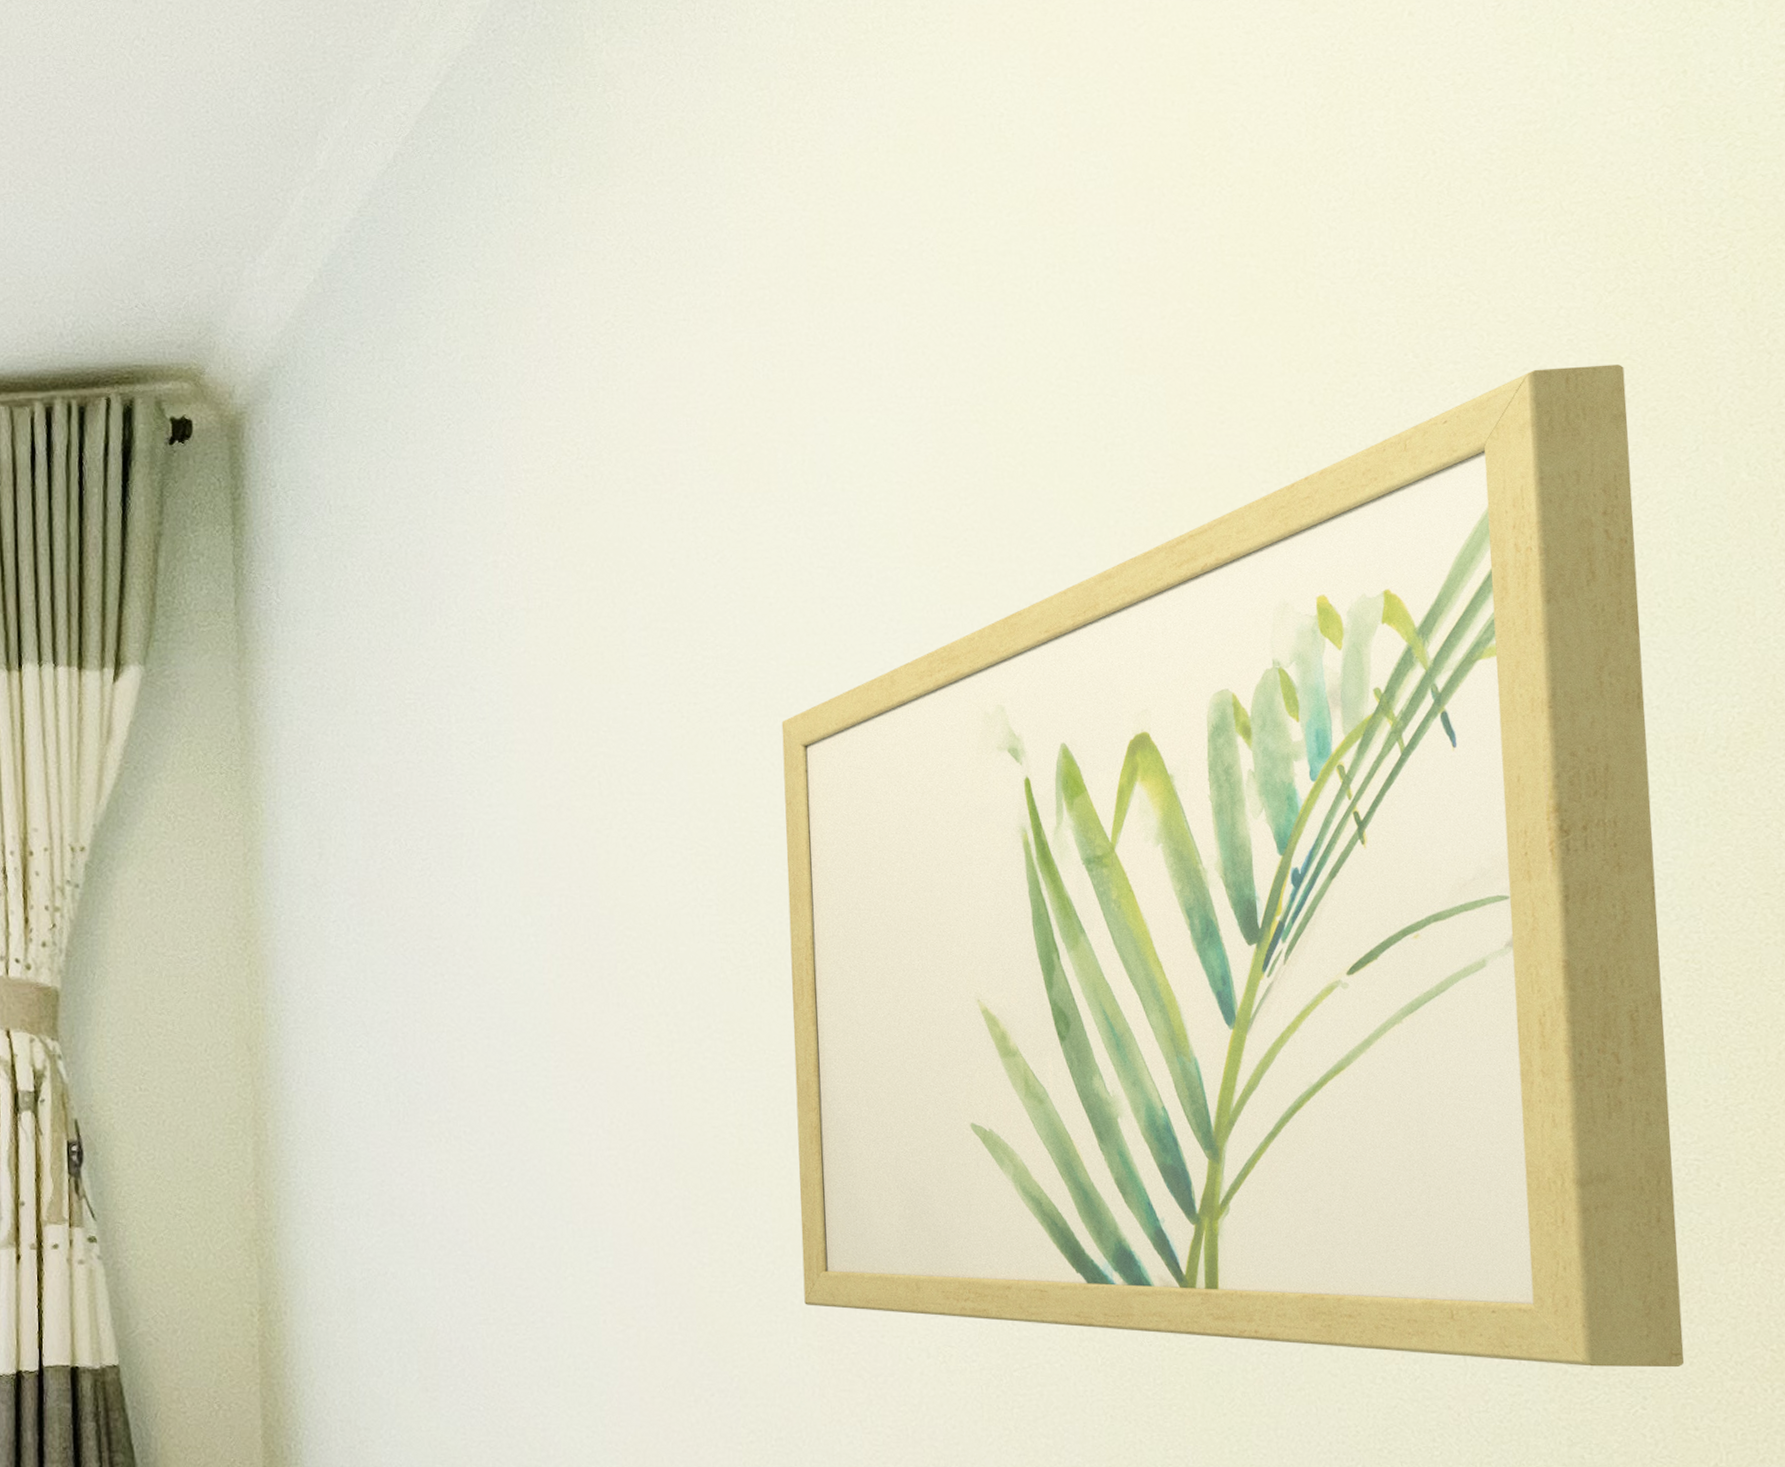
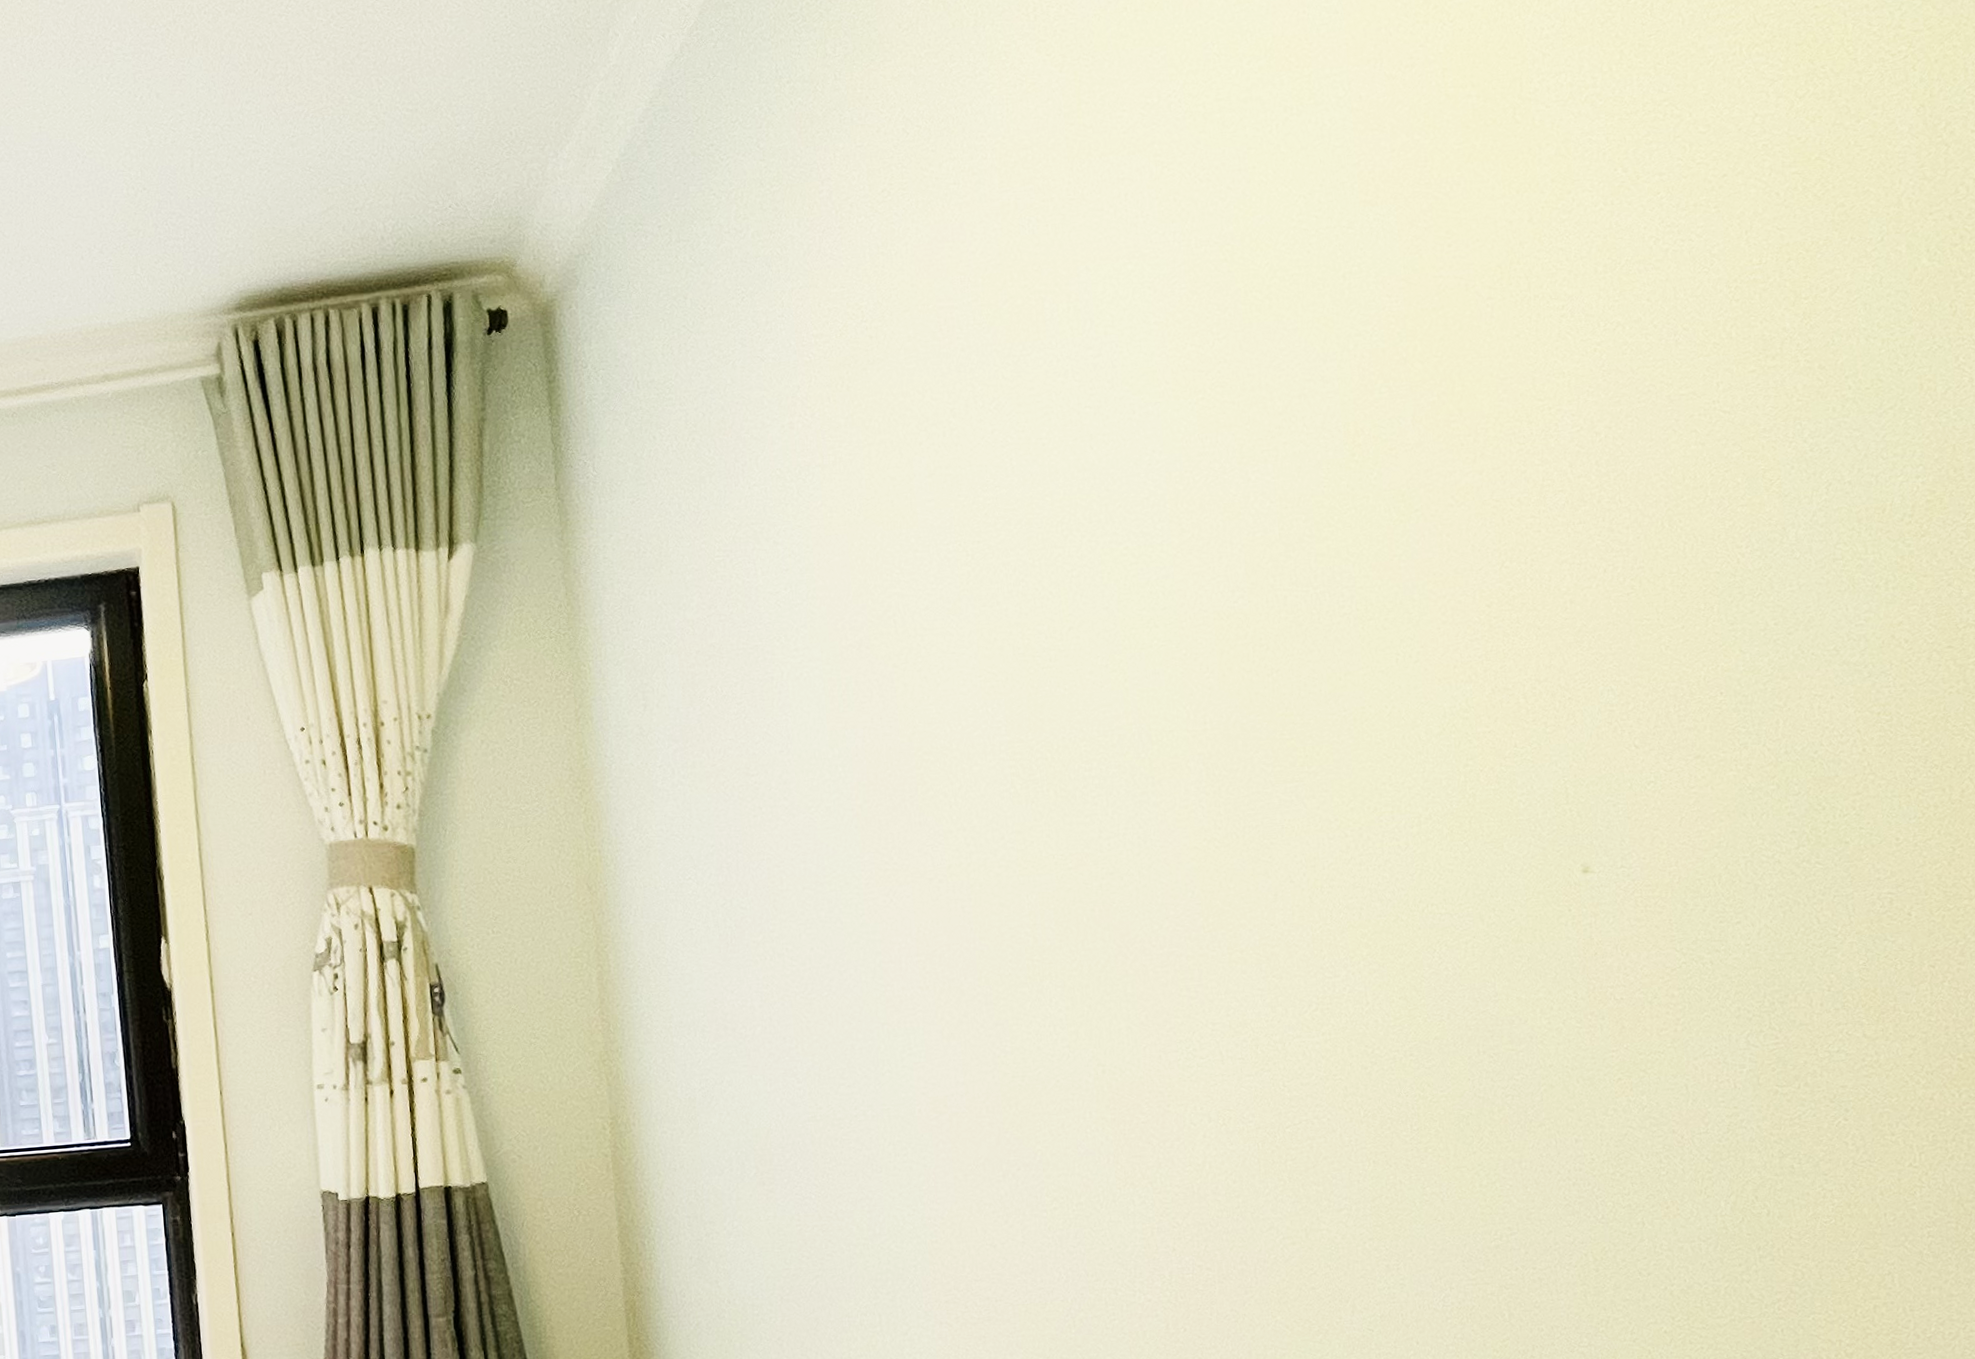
wall art: present [781,365,1685,1368] -> none [1057,165,1882,1086]

